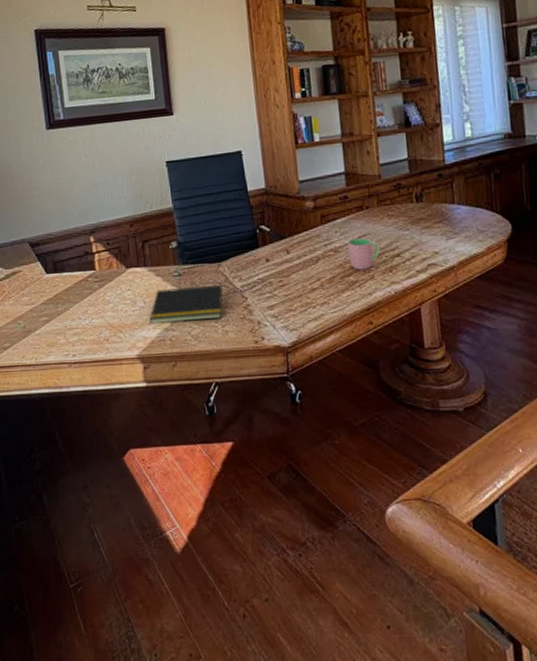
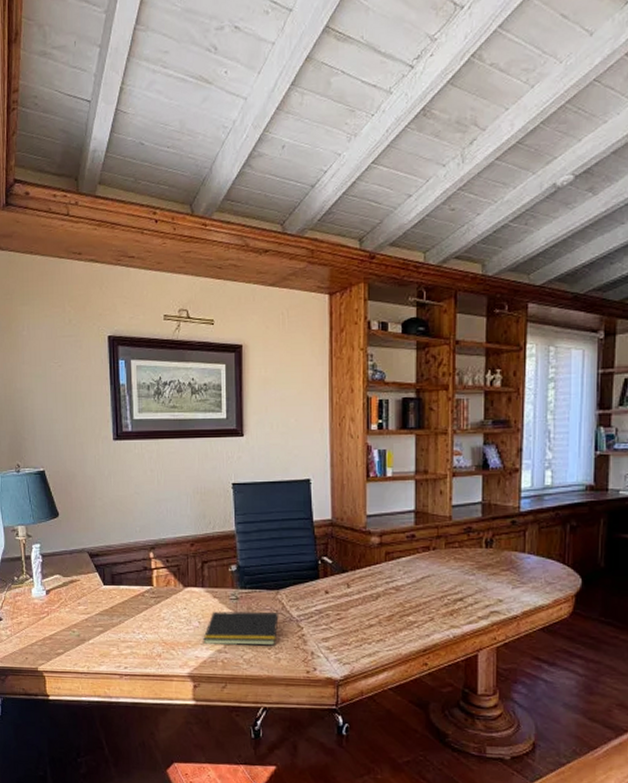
cup: present [347,238,380,270] -> none [409,579,443,611]

